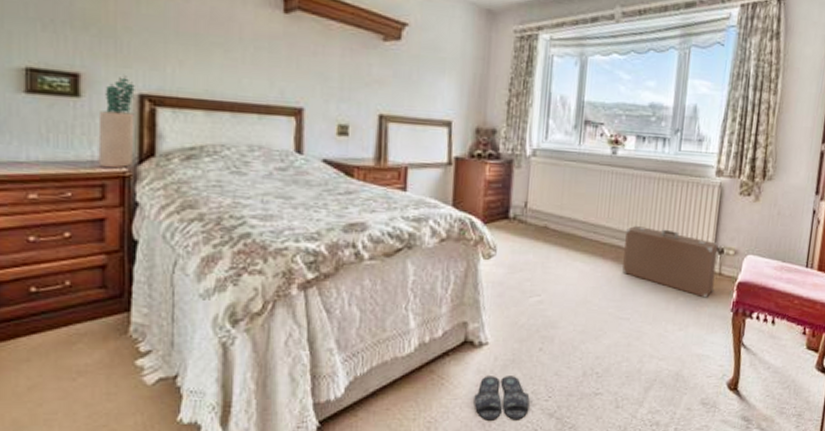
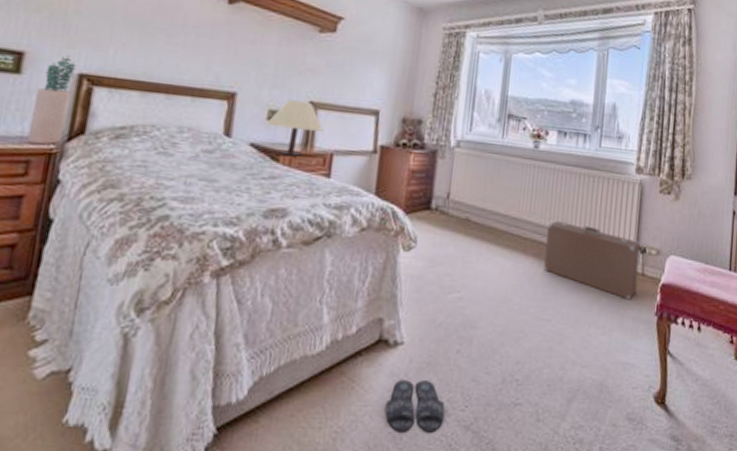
table lamp: none [339,113,396,171] -> present [268,99,323,157]

